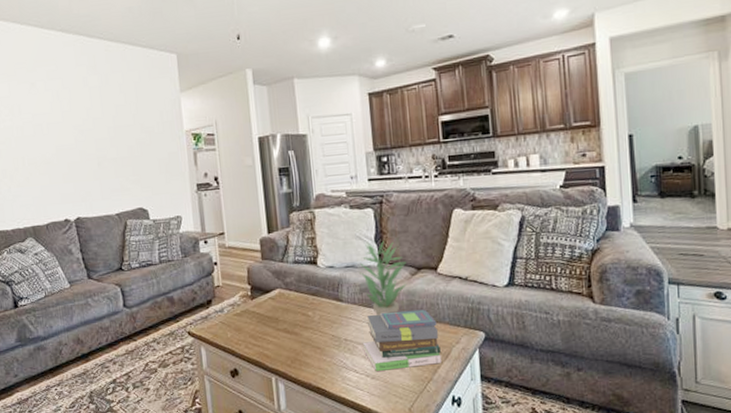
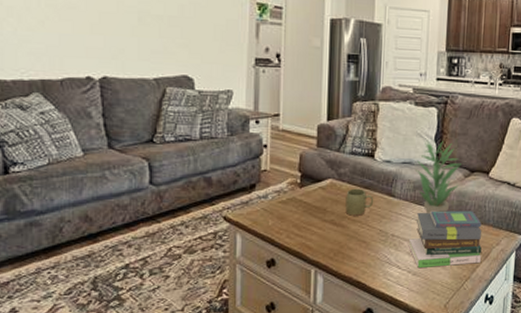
mug: none [295,296,323,323] -> present [345,188,374,216]

